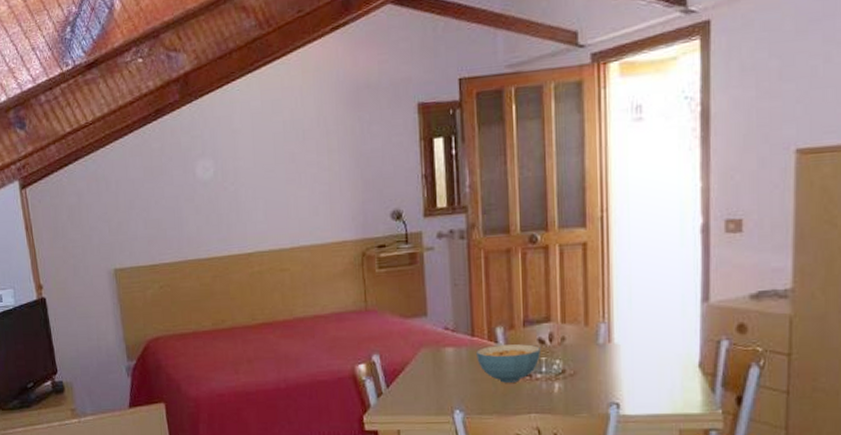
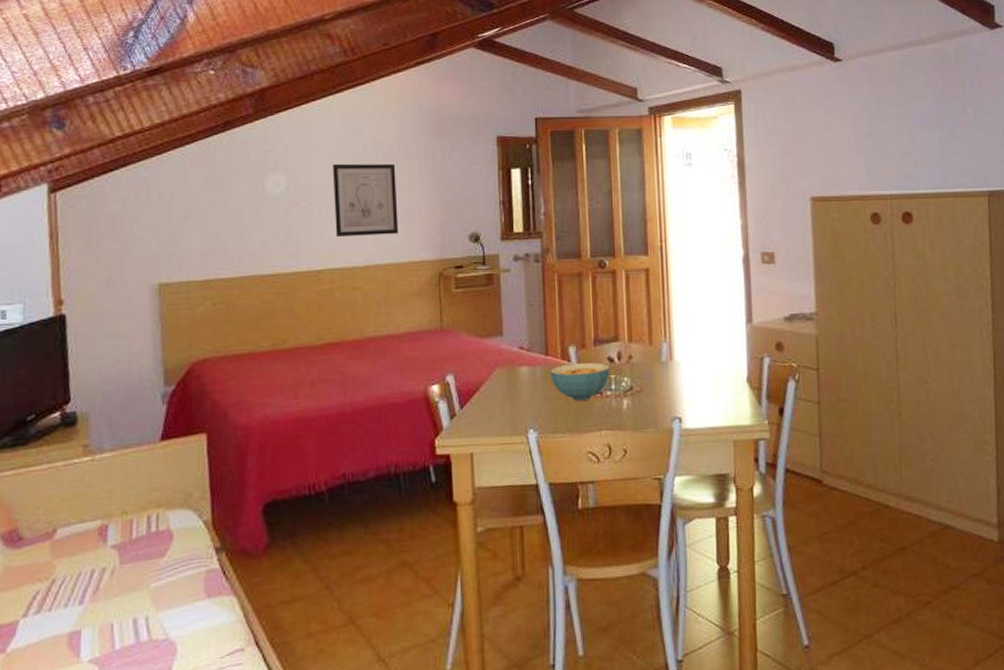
wall art: none [255,141,322,219] -> present [332,163,399,237]

